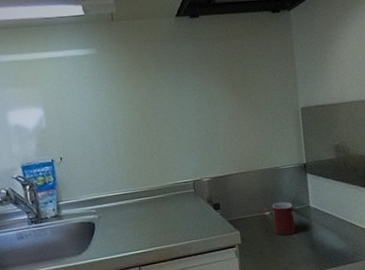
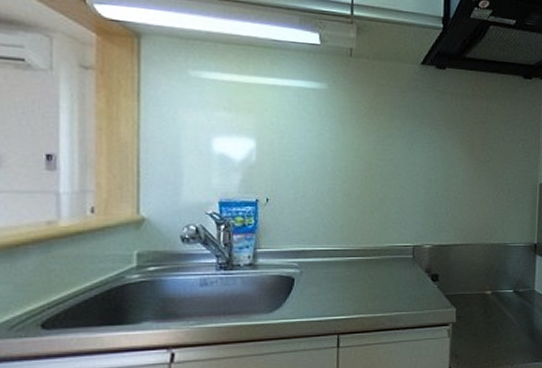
mug: present [272,202,296,236] -> none [493,282,517,319]

